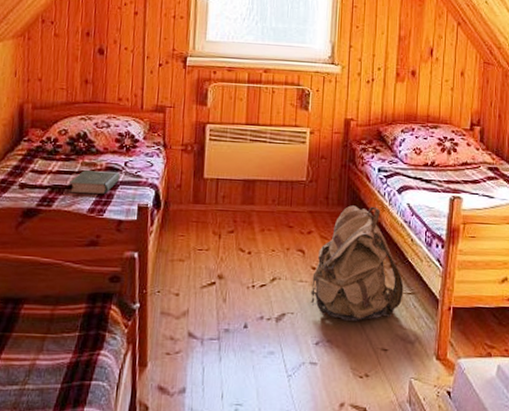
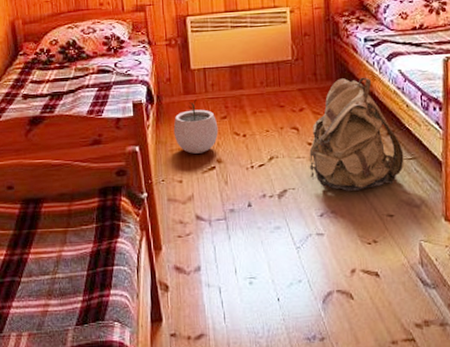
book: present [69,170,121,195] -> none [67,74,112,98]
plant pot: none [176,209,224,267] -> present [173,98,219,154]

